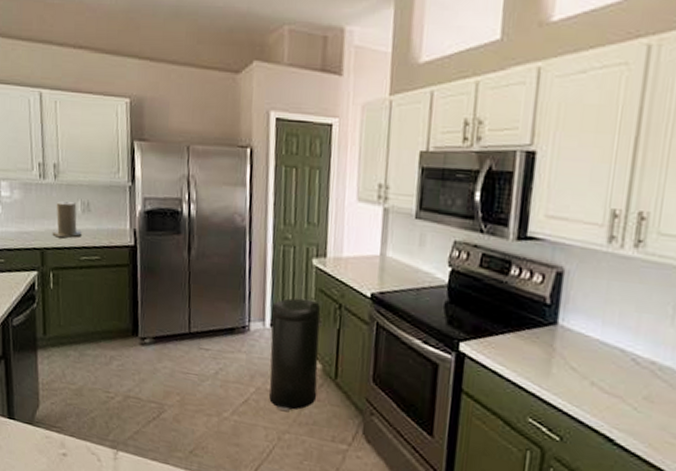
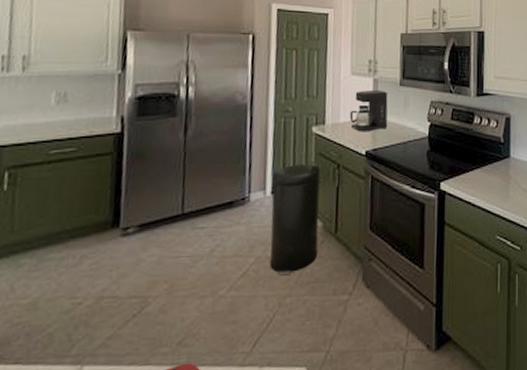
paper towel: present [52,200,82,239] -> none [12,92,54,134]
coffee maker: none [354,221,401,271] -> present [349,89,388,132]

